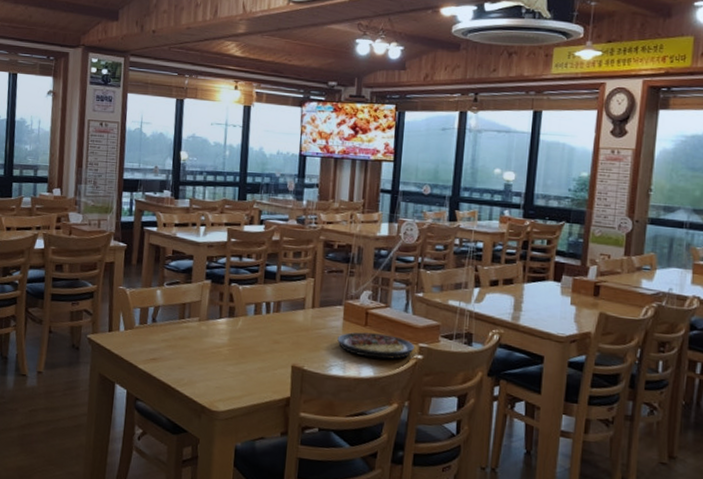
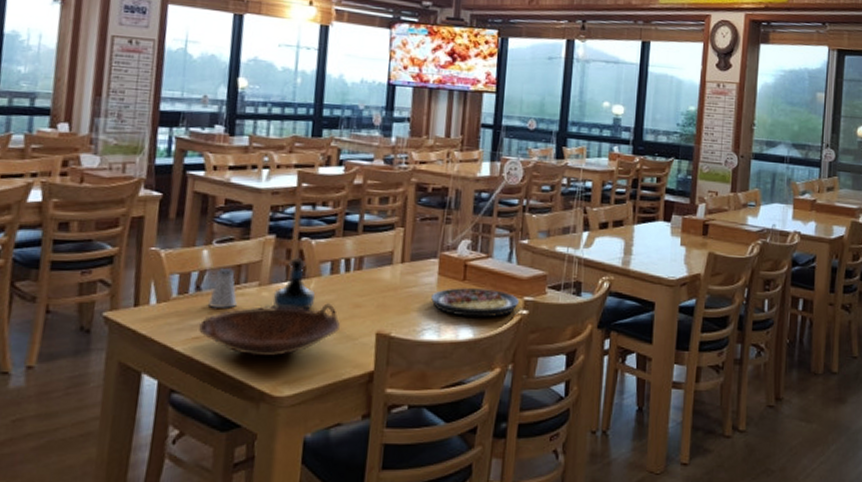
bowl: none [154,337,263,379] -> present [198,303,341,358]
saltshaker: none [161,305,183,338] -> present [207,267,237,309]
tequila bottle: none [209,299,243,343] -> present [272,257,316,310]

